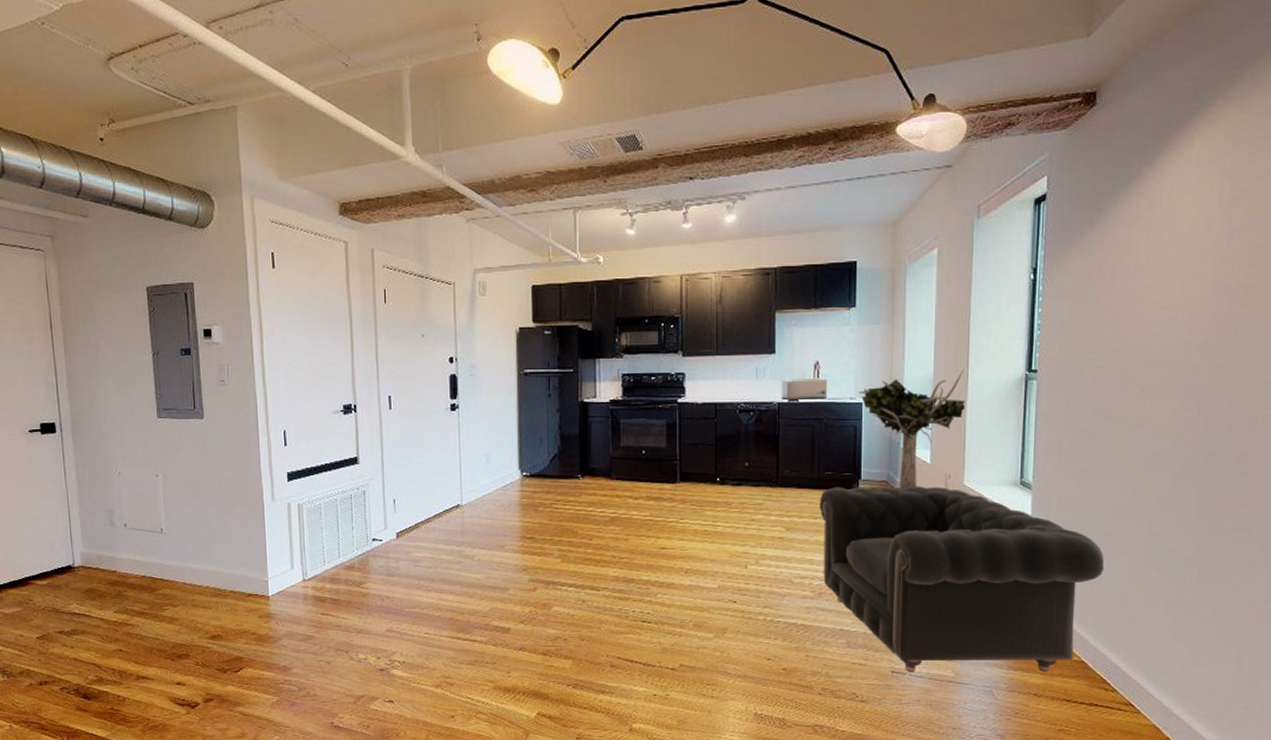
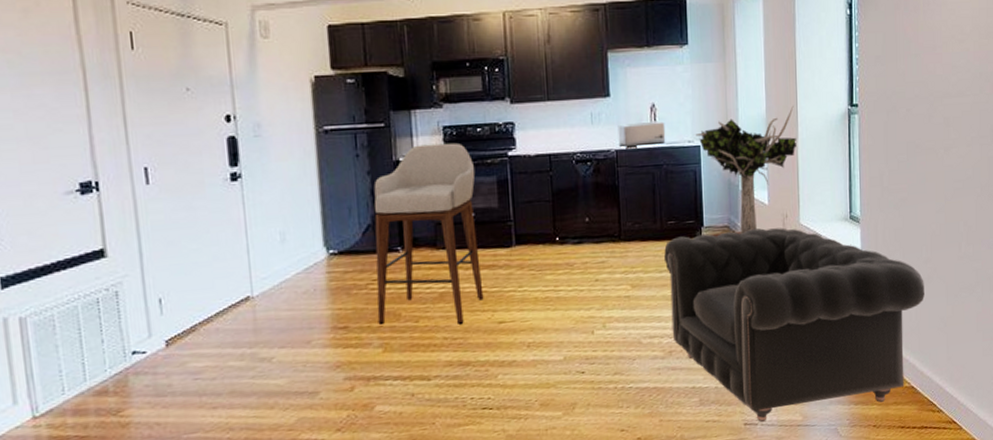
bar stool: none [558,388,649,547] -> present [374,142,484,326]

